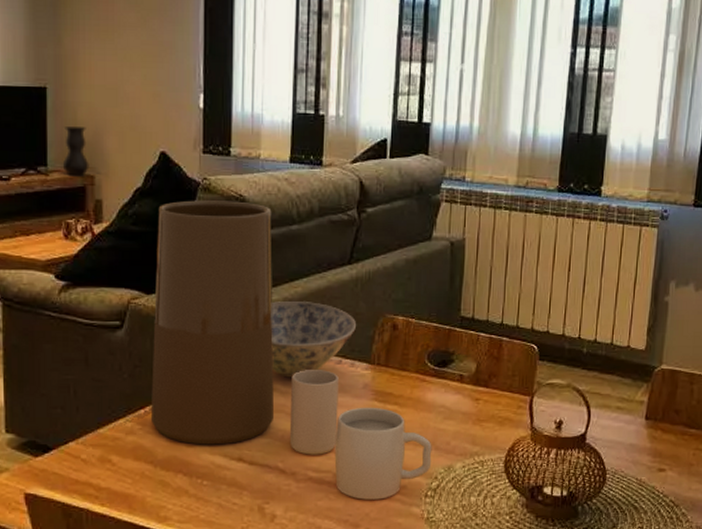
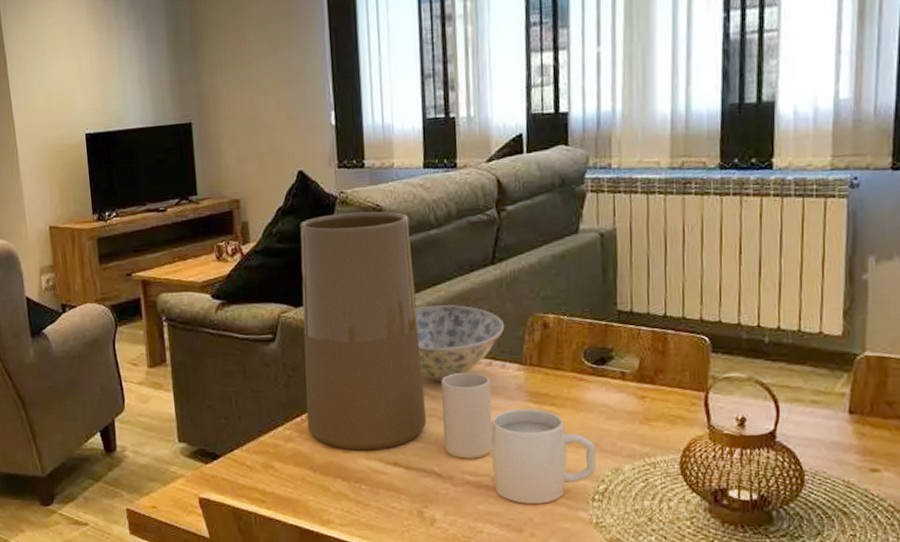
vase: present [62,126,89,177] -> none [209,155,235,203]

